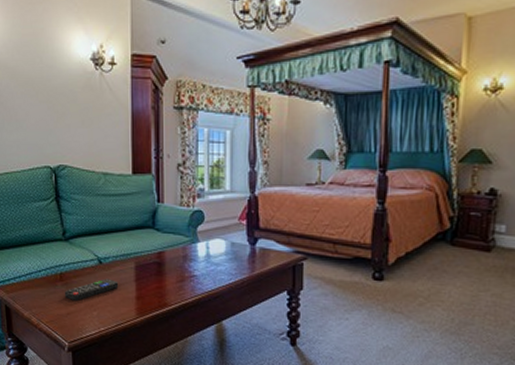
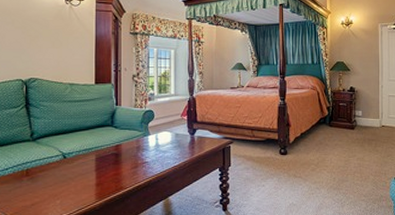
remote control: present [64,278,119,302] -> none [29,170,81,193]

